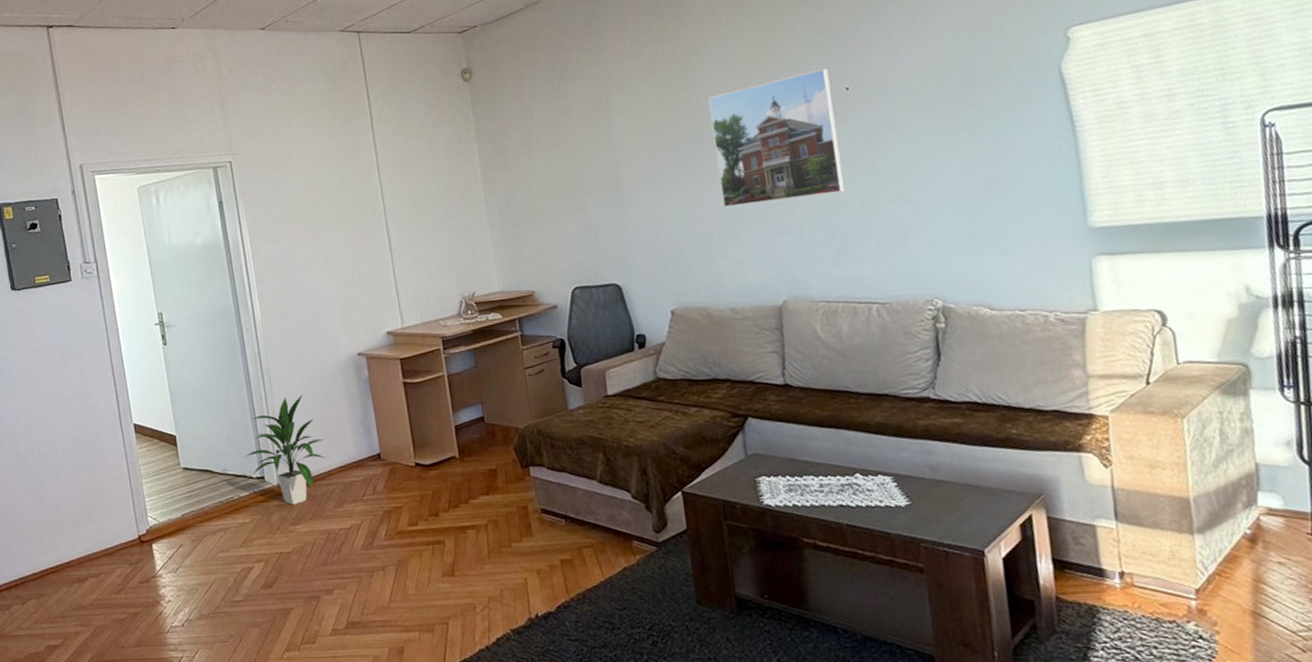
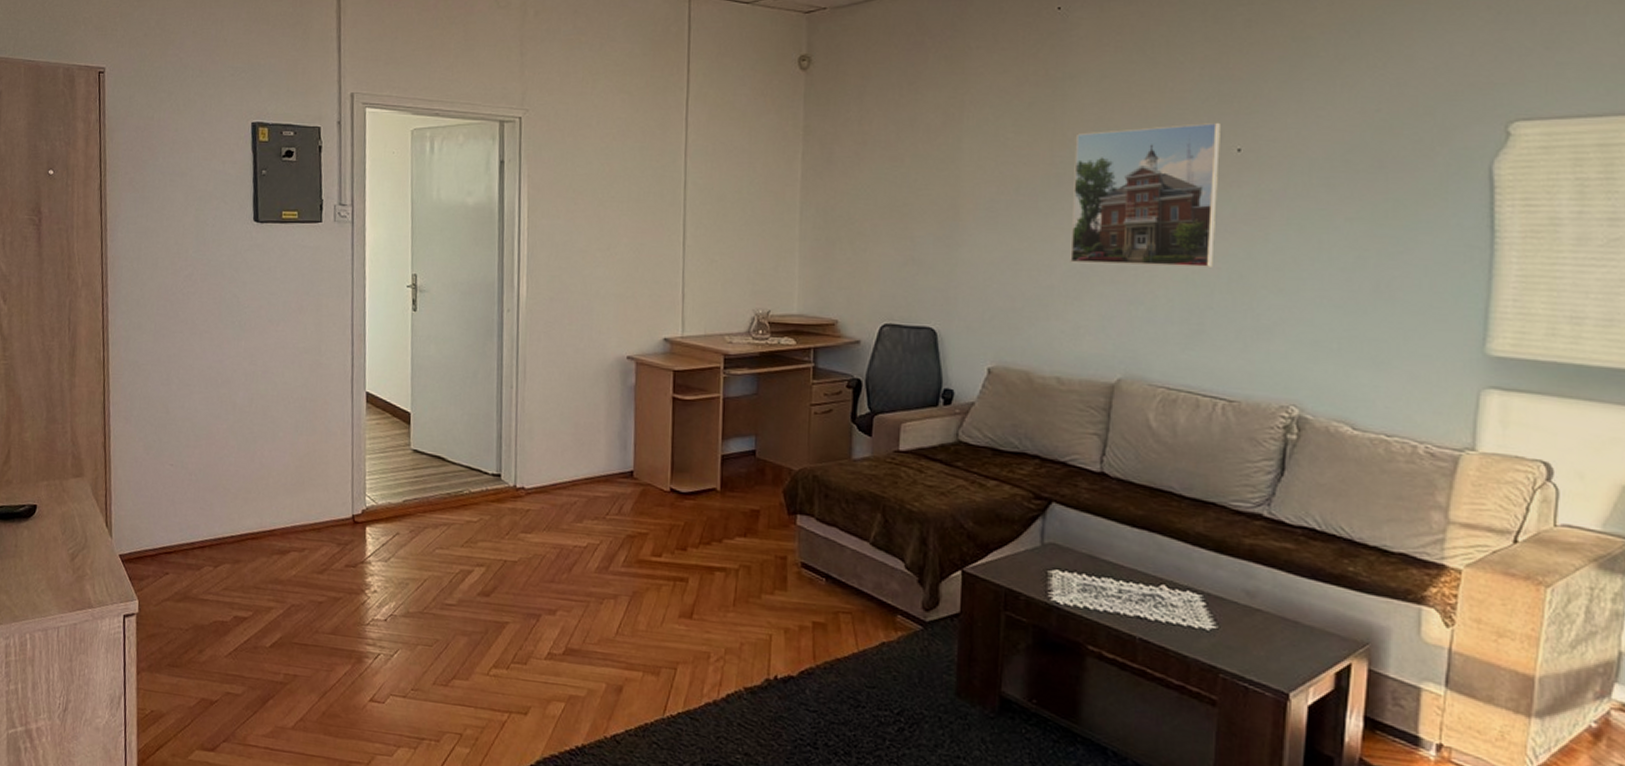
indoor plant: present [244,394,326,506] -> none [483,390,574,512]

